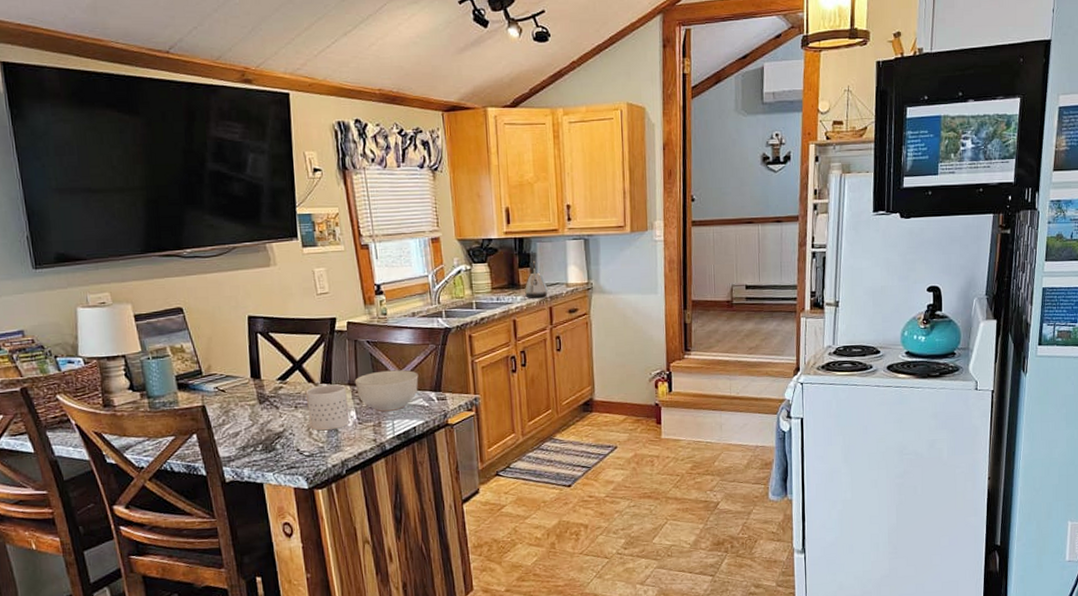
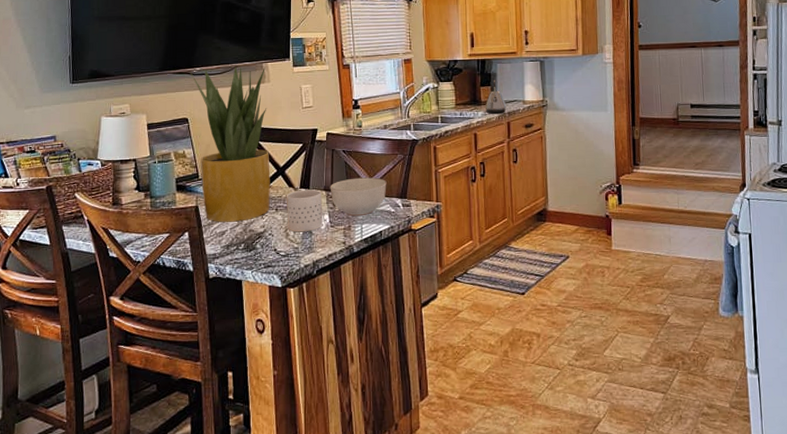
planter: none [180,248,288,423] -> present [190,67,270,223]

